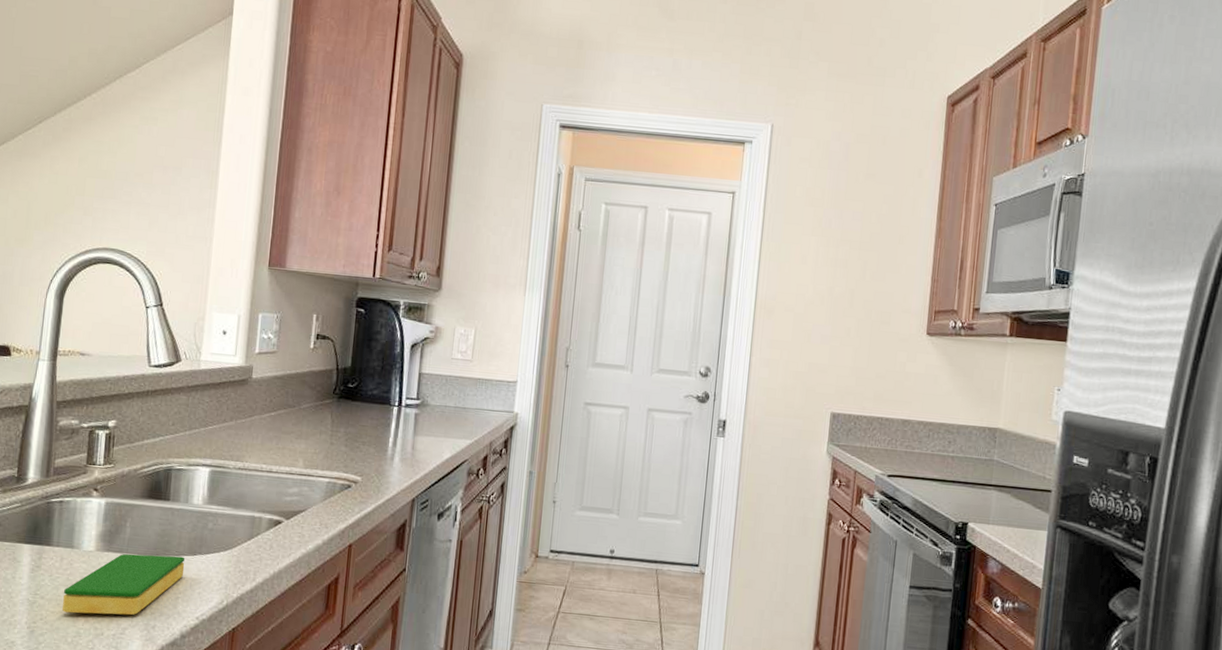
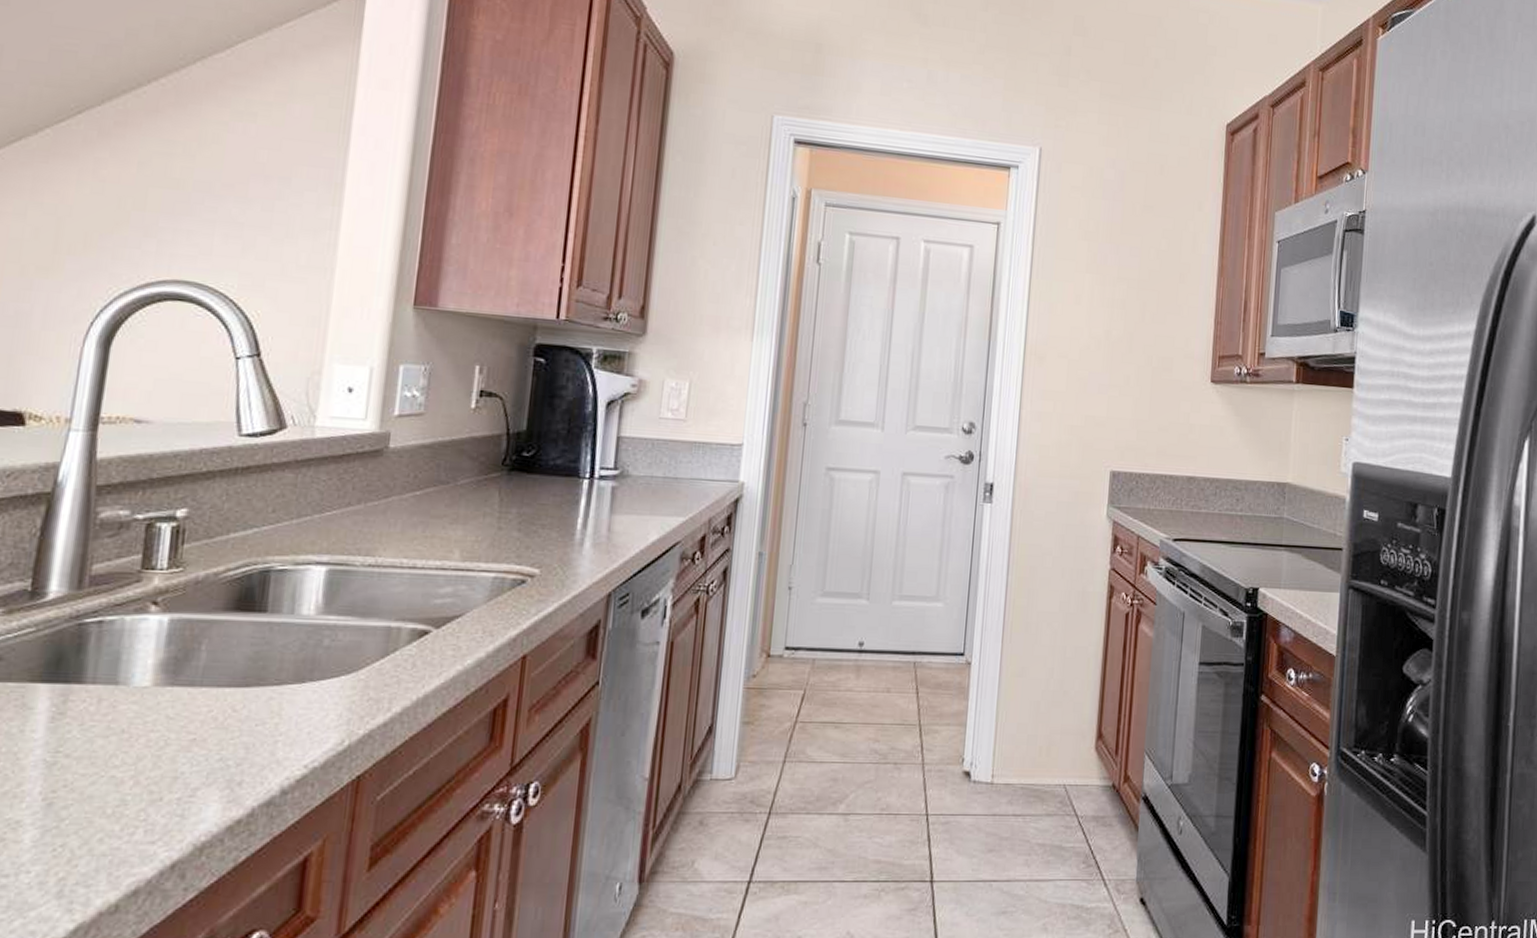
dish sponge: present [62,553,185,615] -> none [99,685,289,774]

